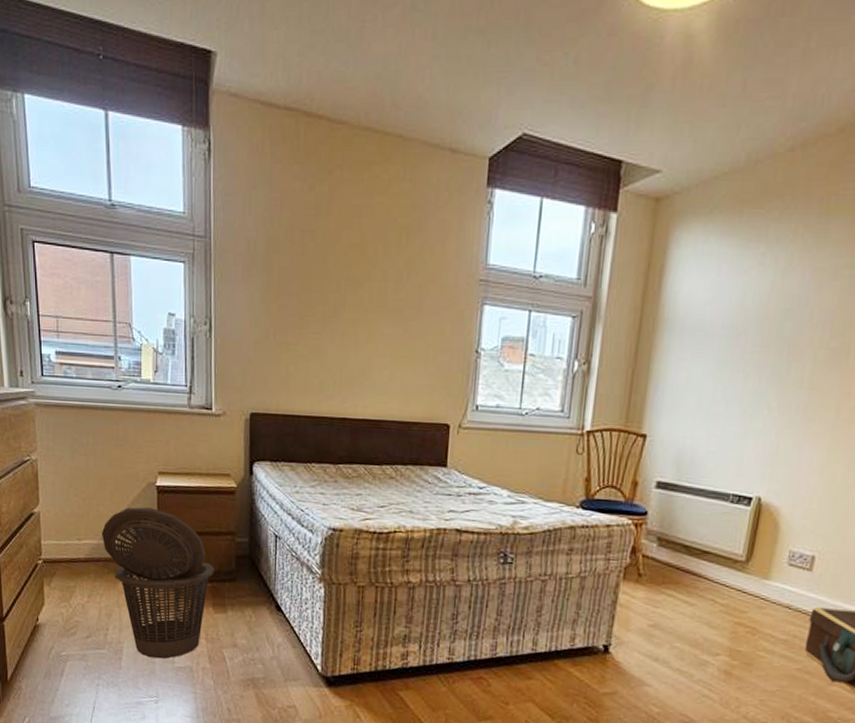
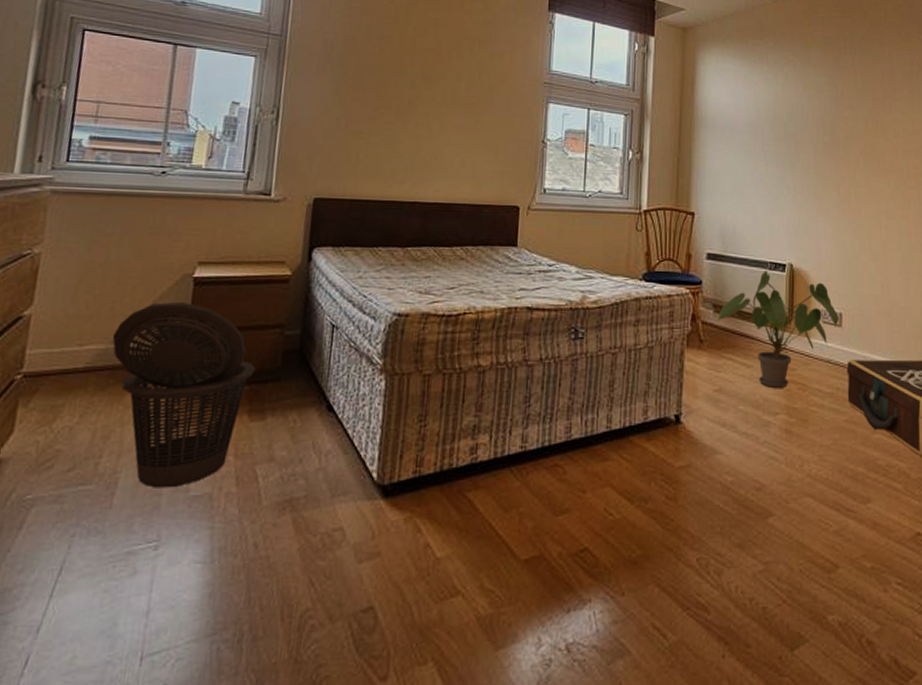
house plant: none [659,504,810,630] -> present [716,271,839,388]

